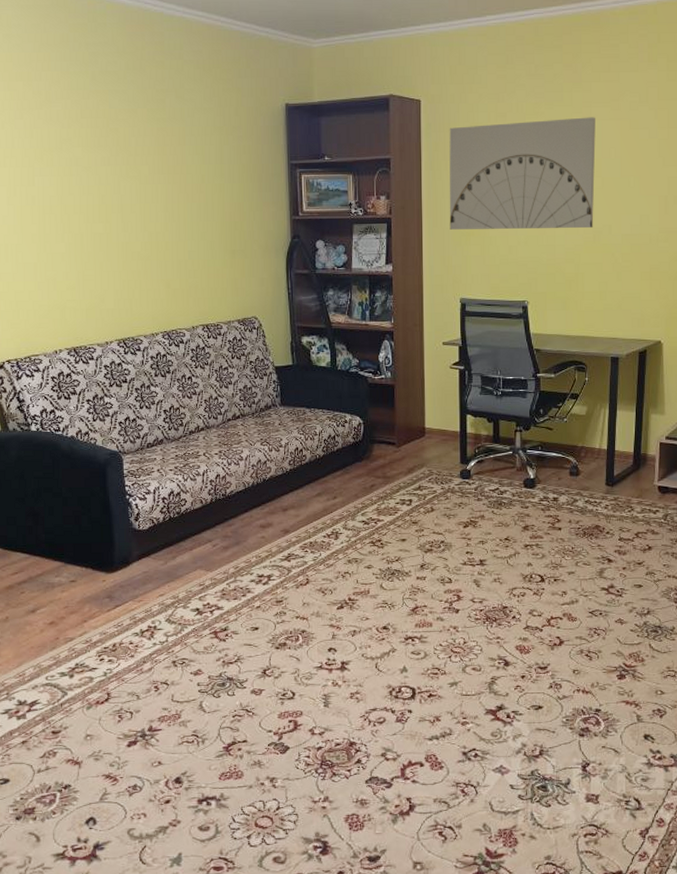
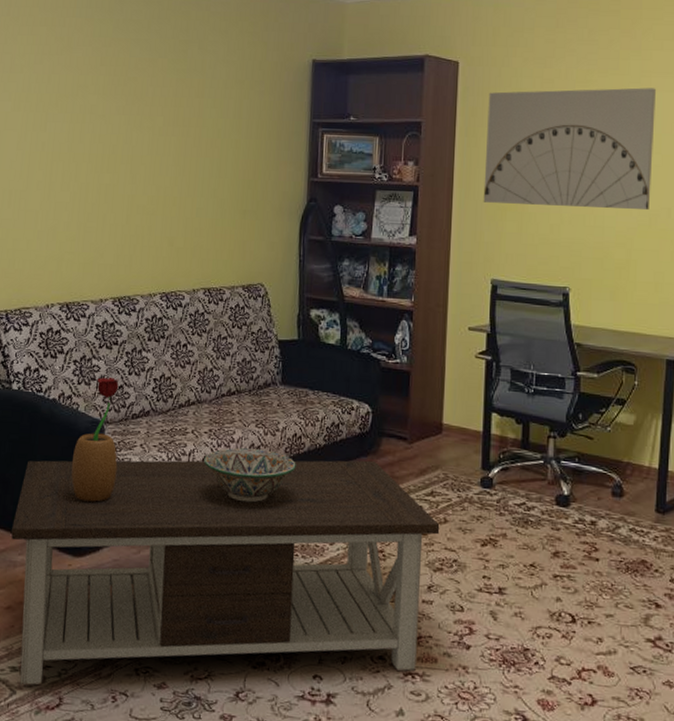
coffee table: none [46,465,428,687] -> present [11,460,440,686]
potted flower: none [96,413,139,525] -> present [71,377,119,503]
decorative bowl: none [217,464,300,511] -> present [204,448,296,503]

